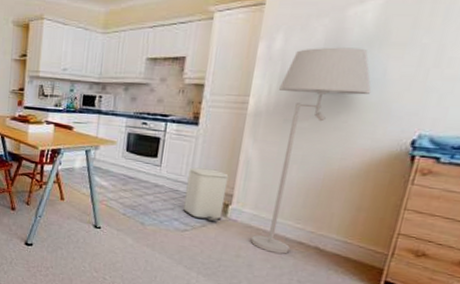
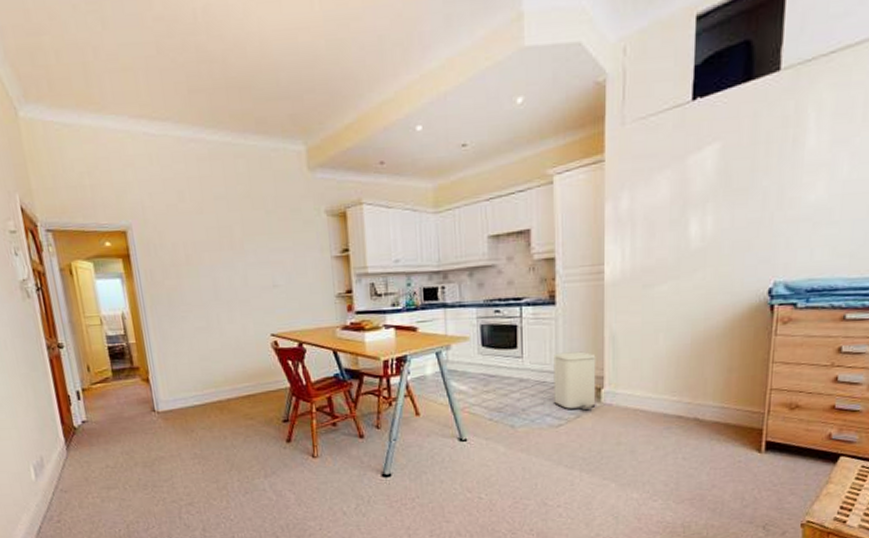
floor lamp: present [250,47,372,254] -> none [629,198,723,433]

